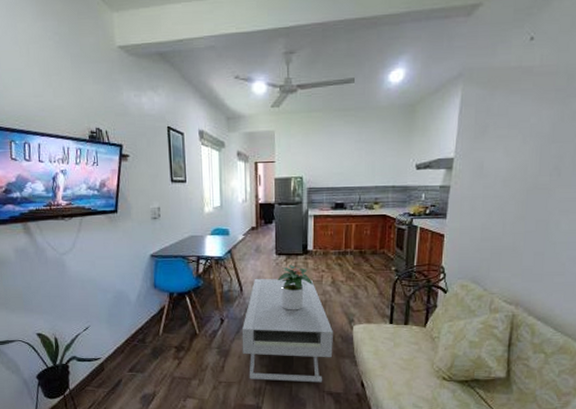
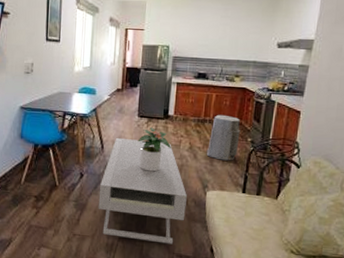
air purifier: none [350,245,383,292] -> present [206,114,240,161]

